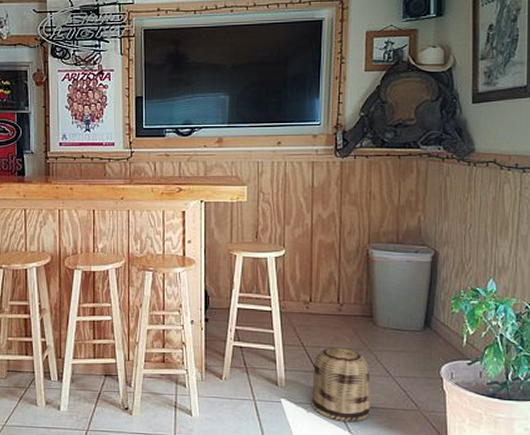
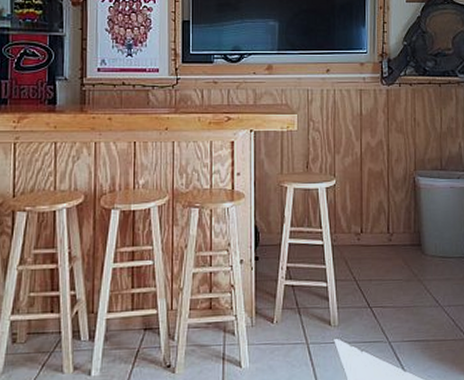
basket: present [310,335,370,423] -> none [364,266,422,359]

